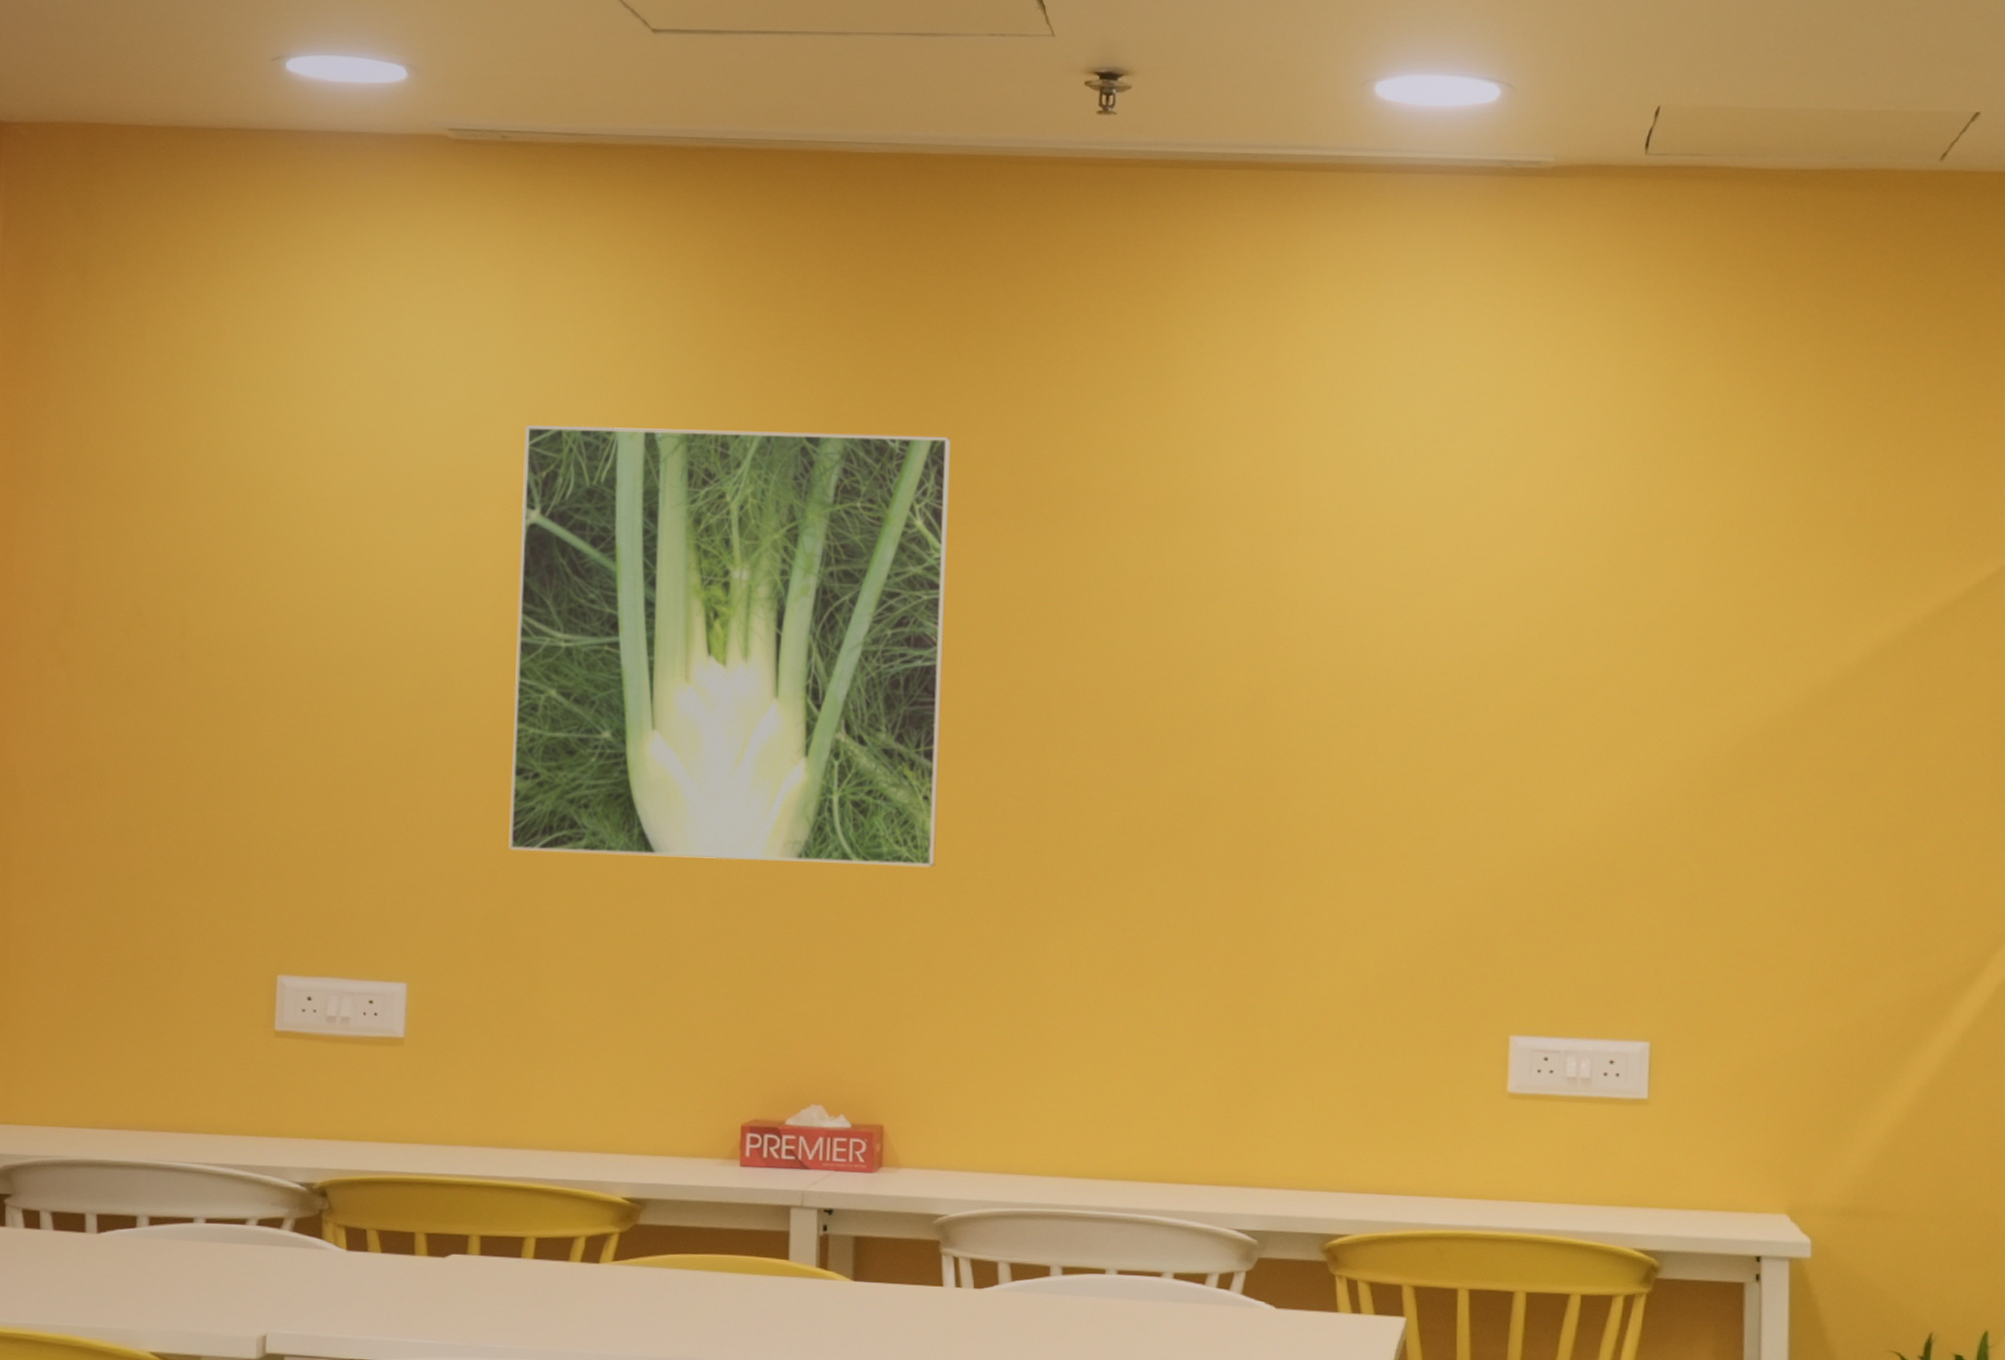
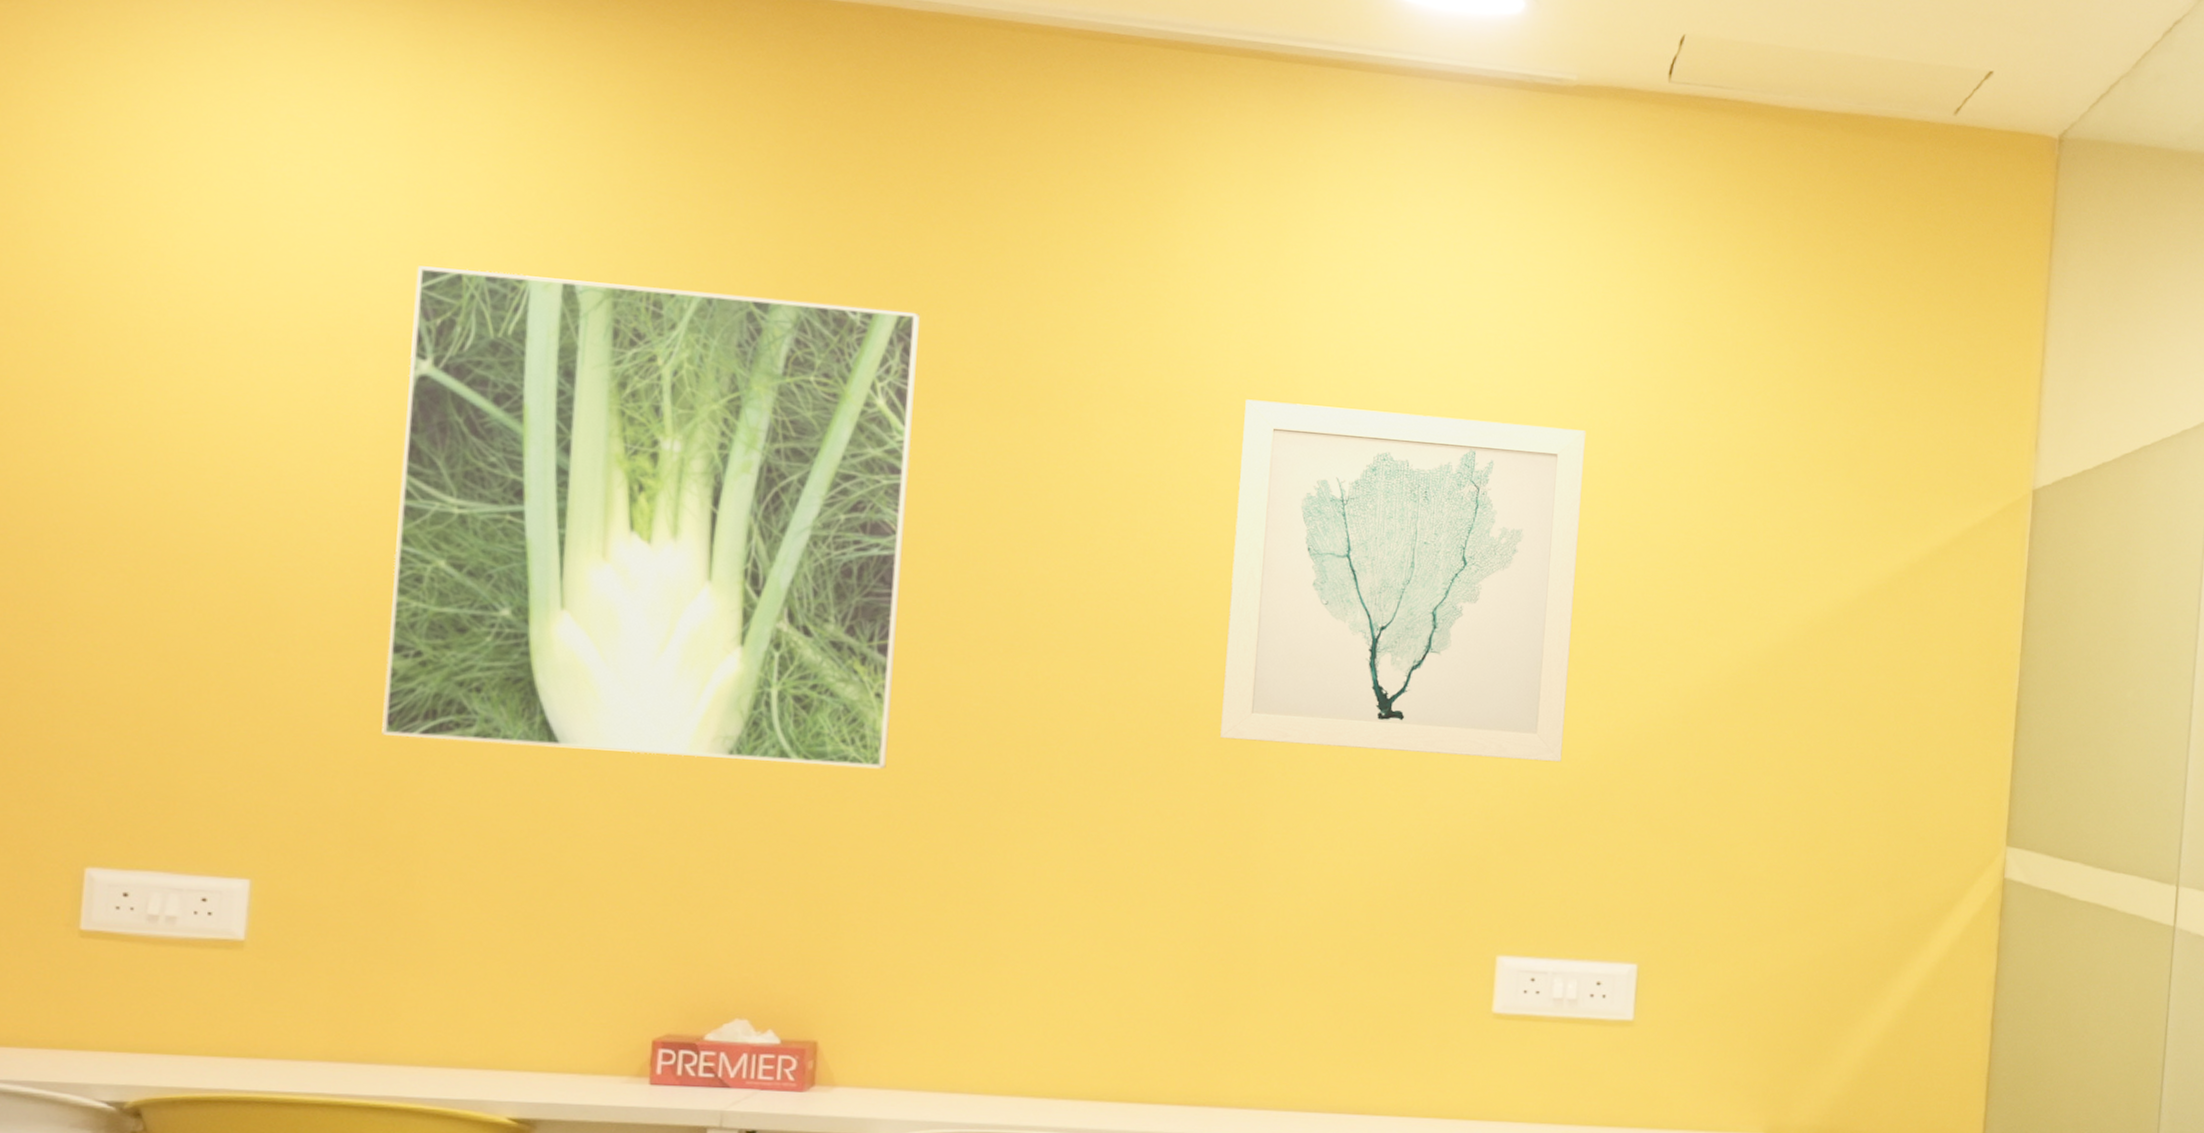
wall art: none [1237,498,1578,841] -> present [1220,399,1587,763]

